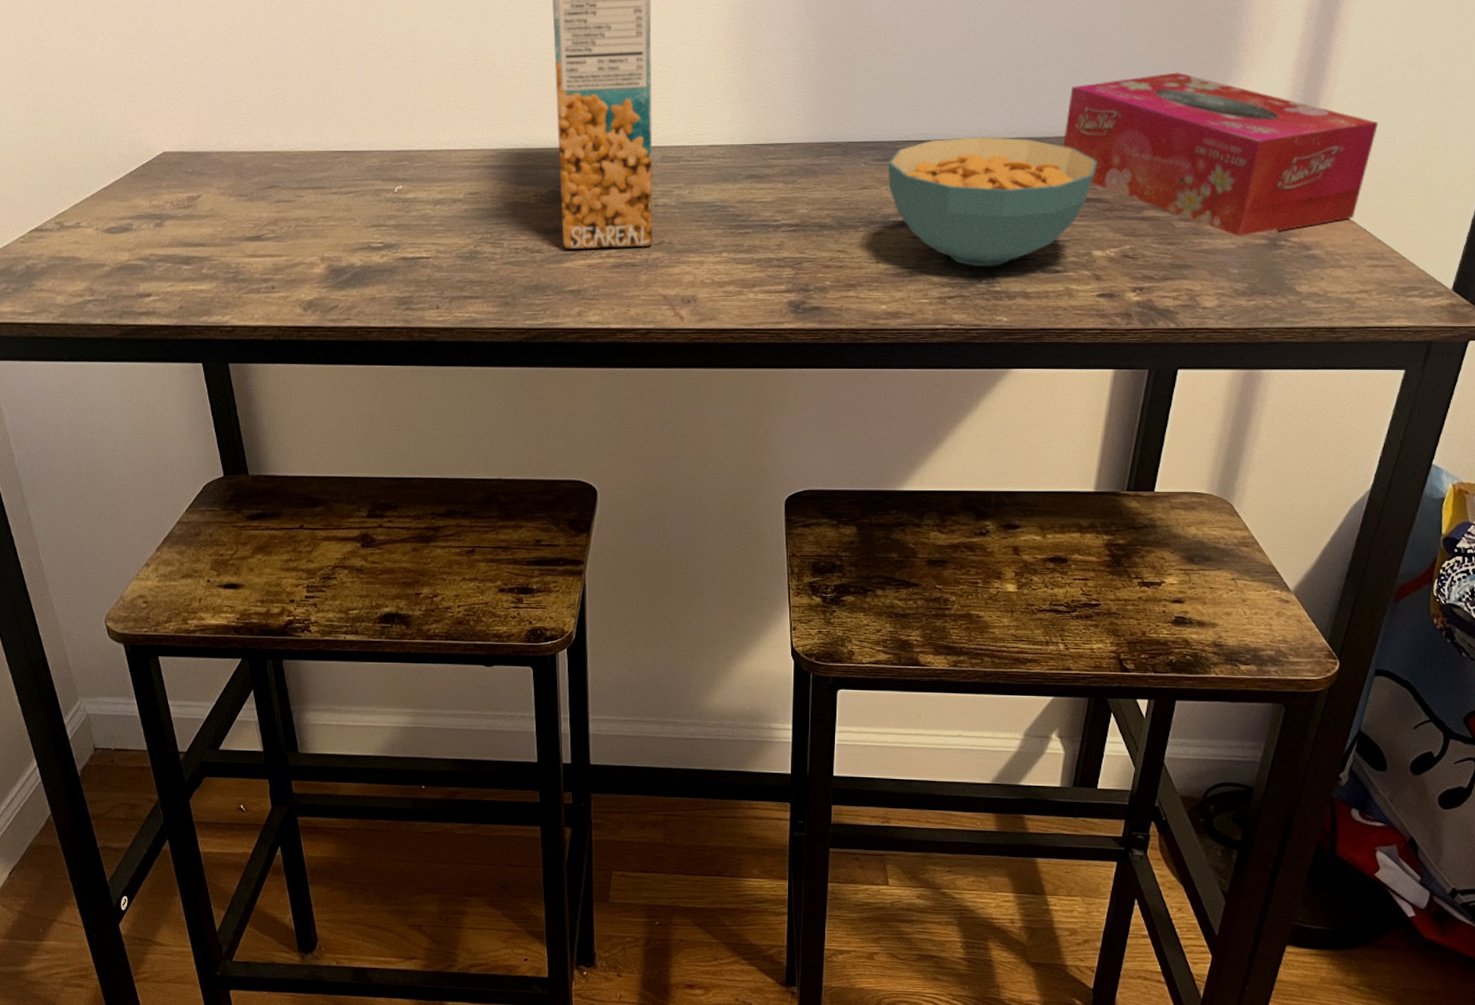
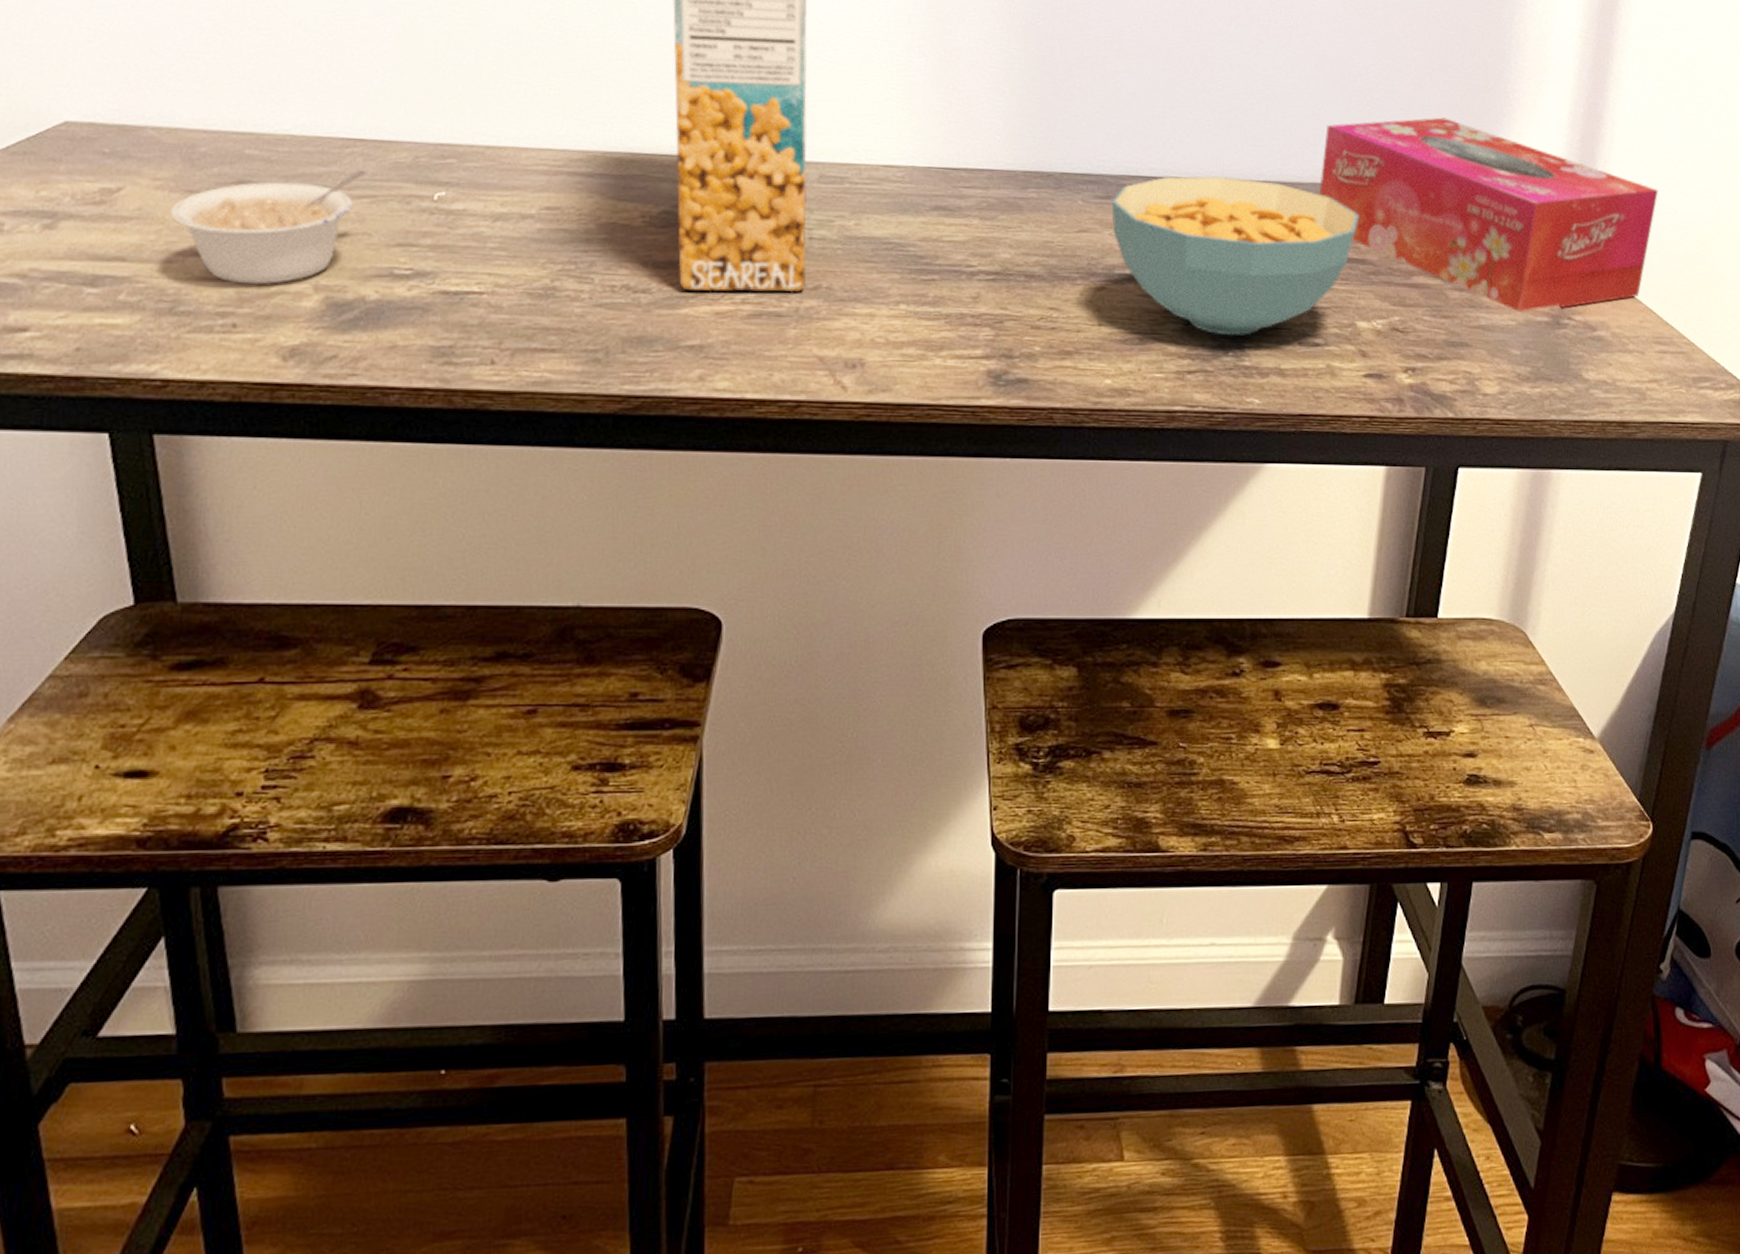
legume: none [230,174,351,258] -> present [170,170,367,285]

